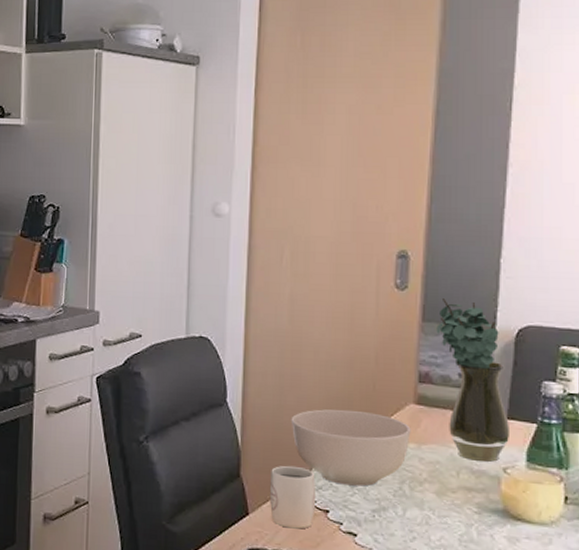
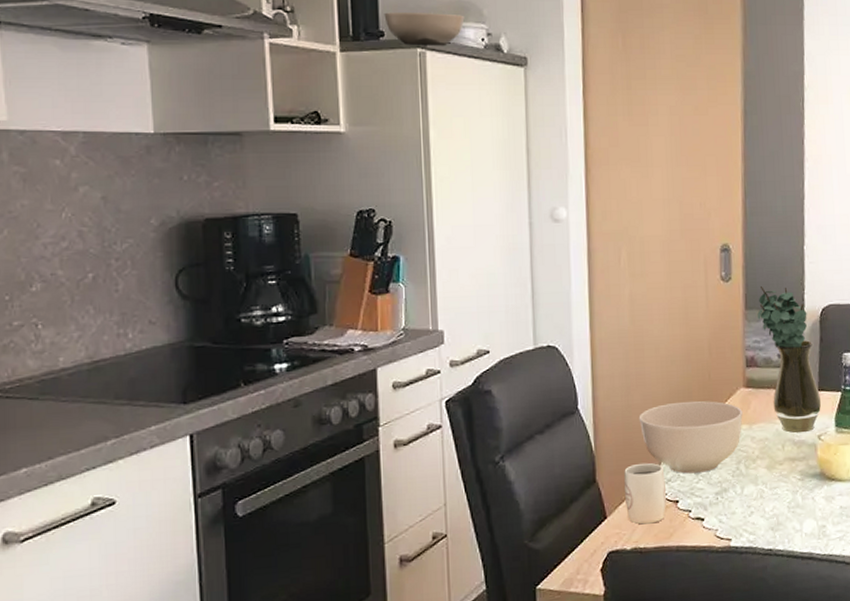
bowl: none [67,16,141,47] -> present [384,12,465,46]

